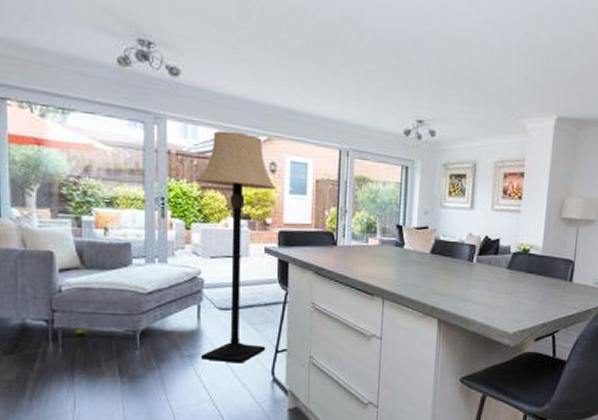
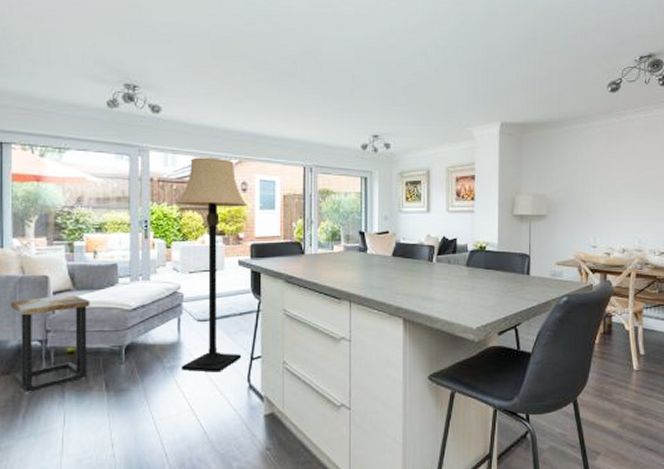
side table: none [11,272,101,375] -> present [10,294,90,394]

